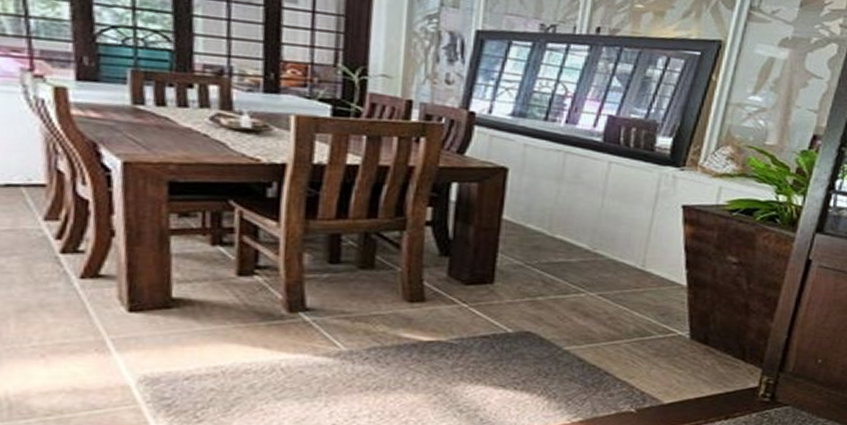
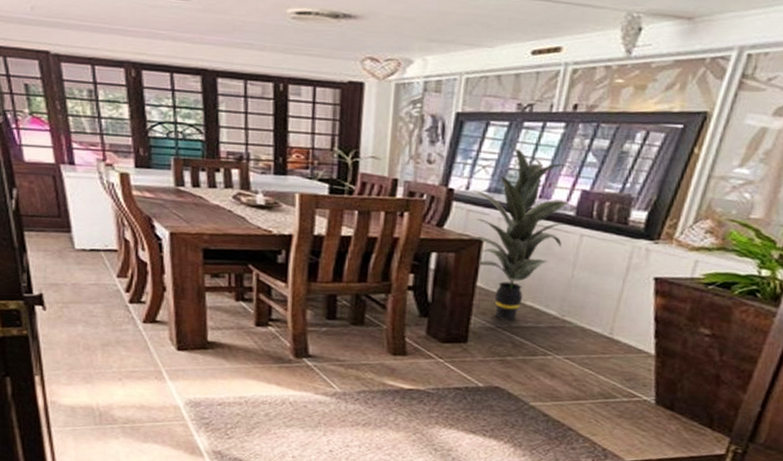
indoor plant: none [488,70,604,257] -> present [465,148,577,321]

